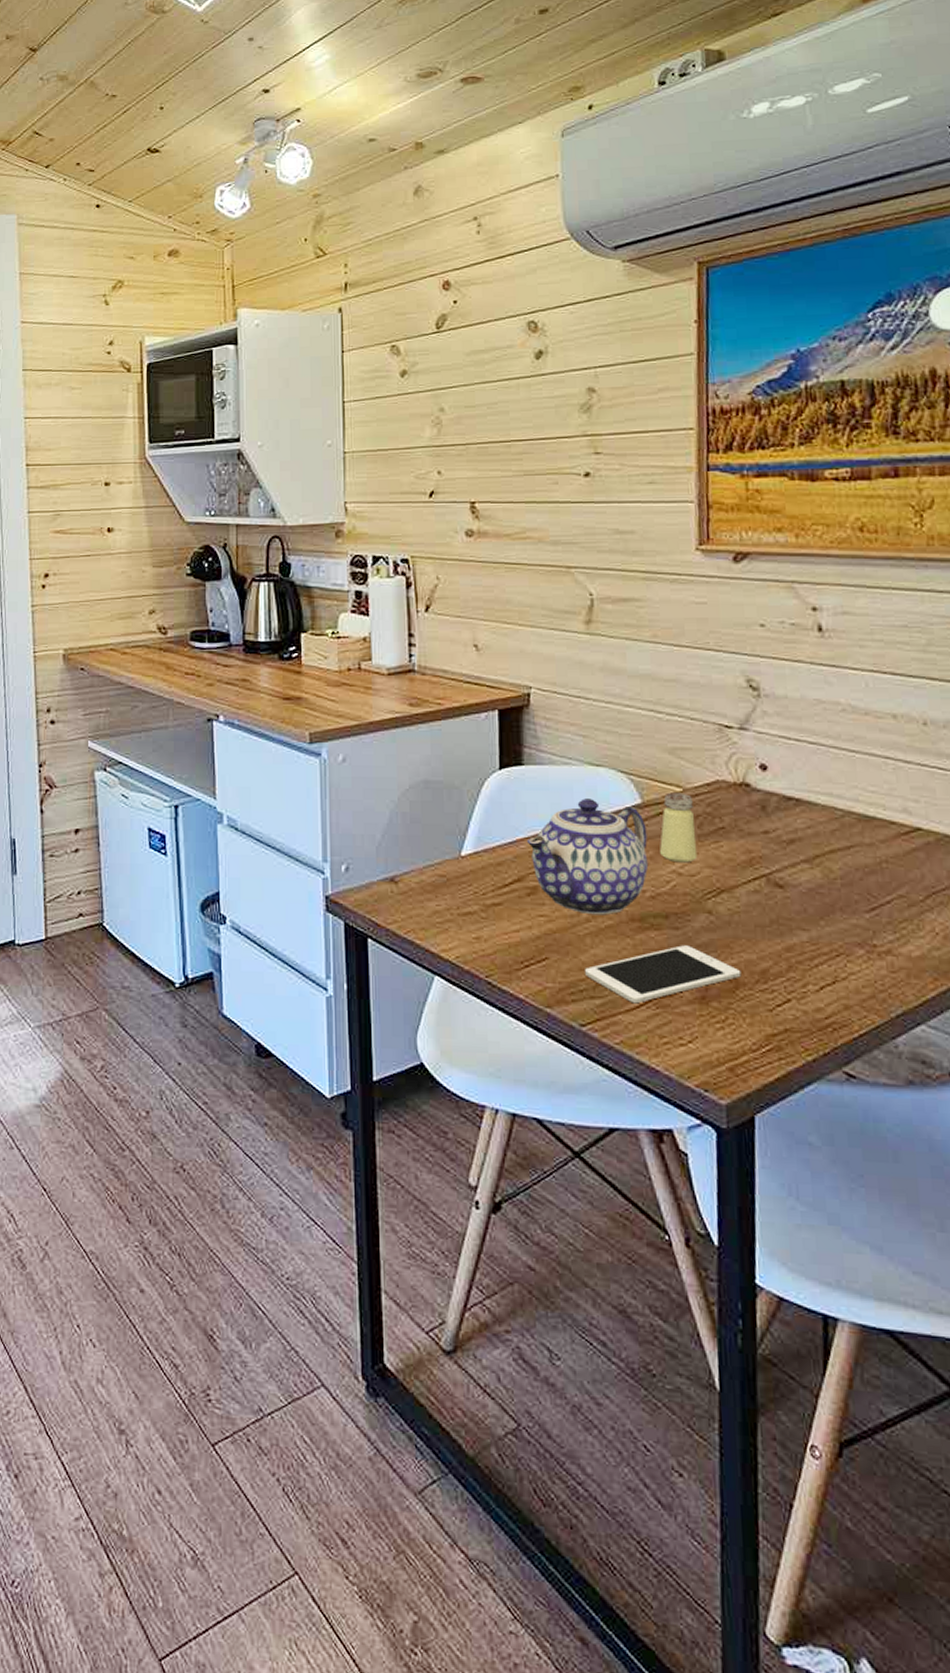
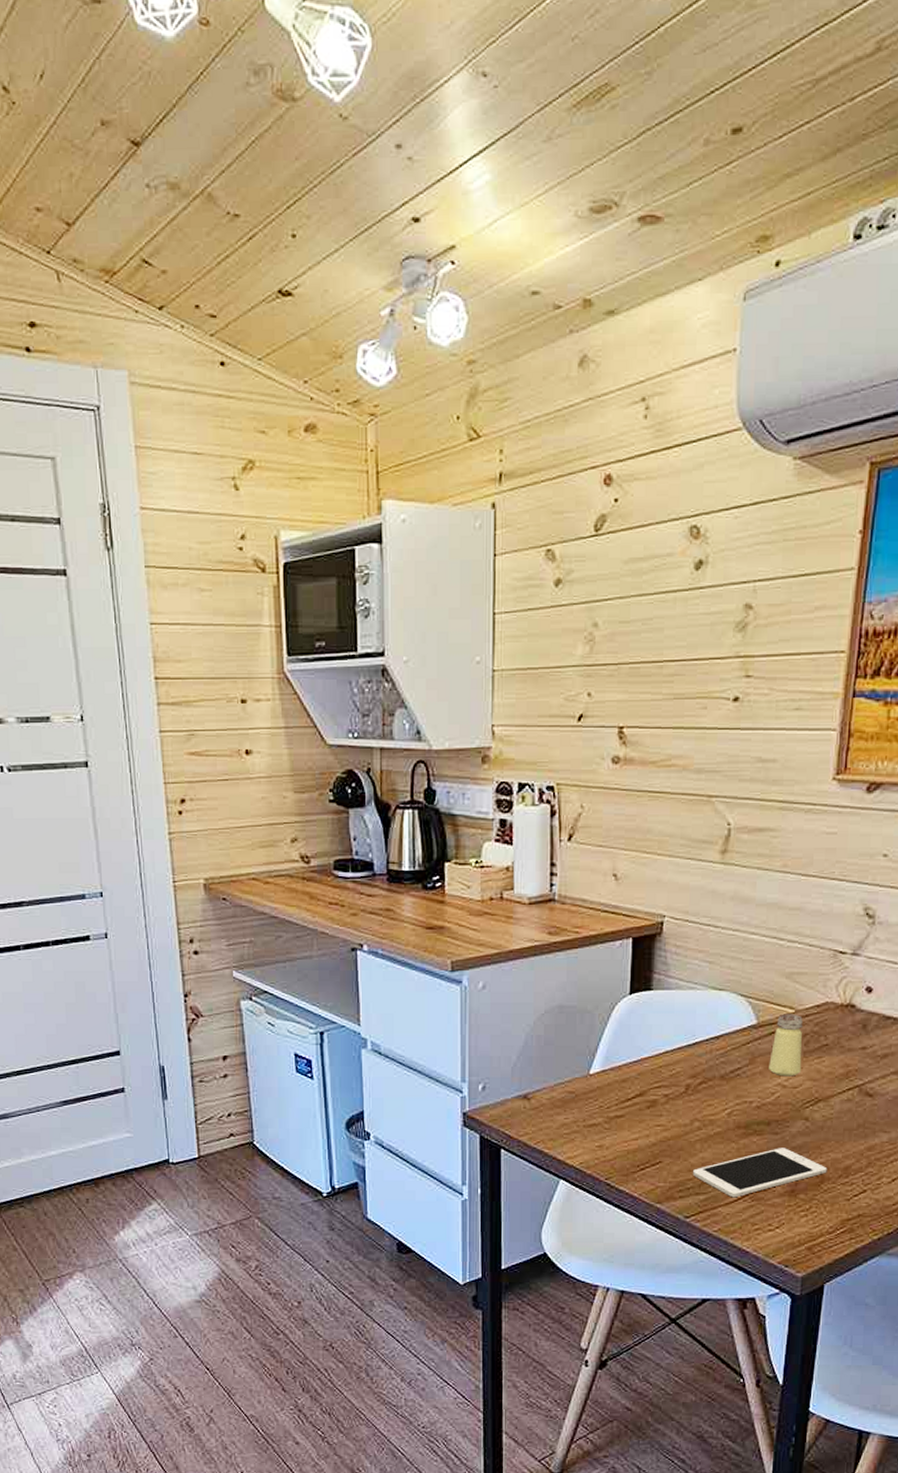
teapot: present [526,799,649,915] -> none [650,1020,759,1124]

